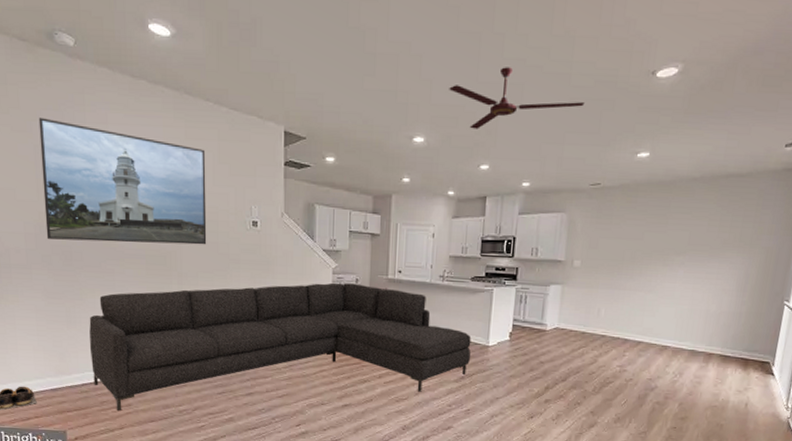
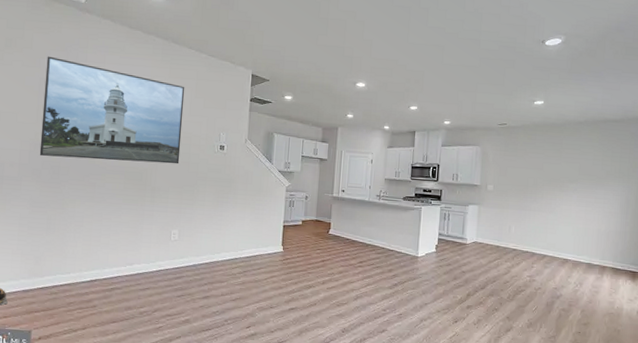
sofa: present [89,282,471,412] -> none [63,199,403,312]
ceiling fan: present [449,67,585,129] -> none [385,33,492,79]

